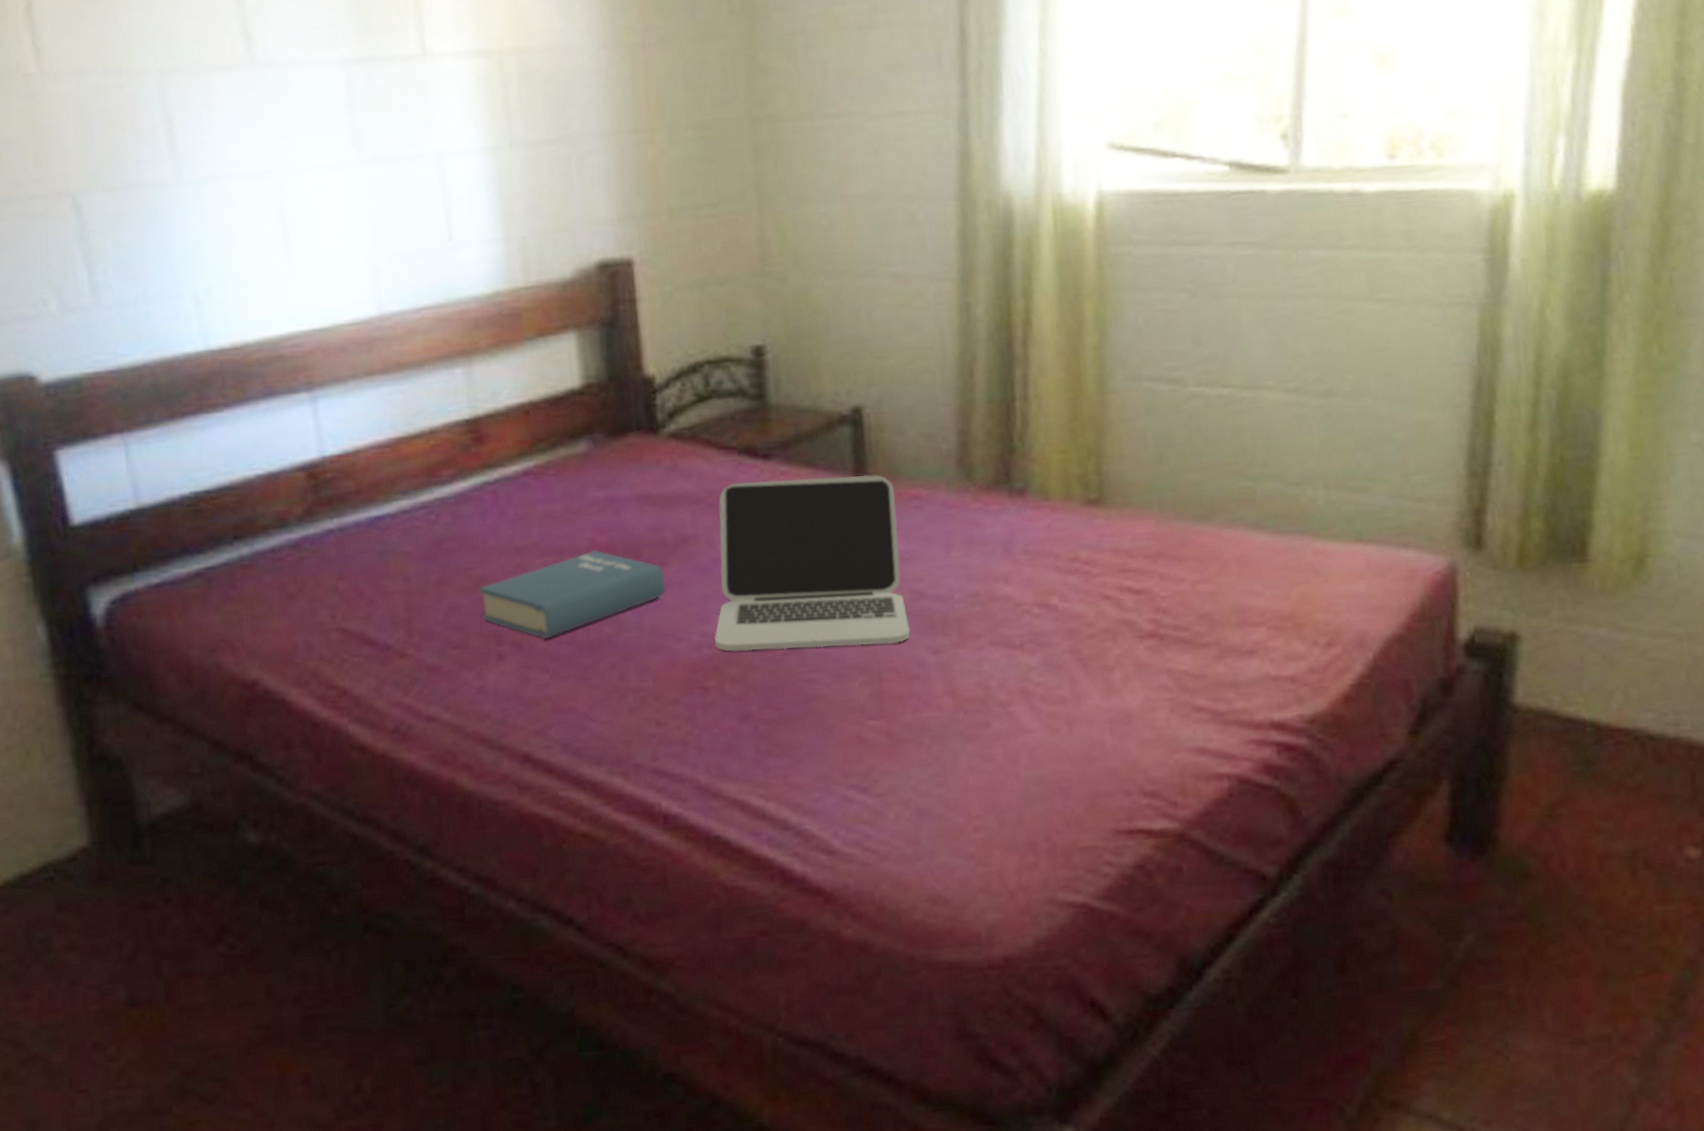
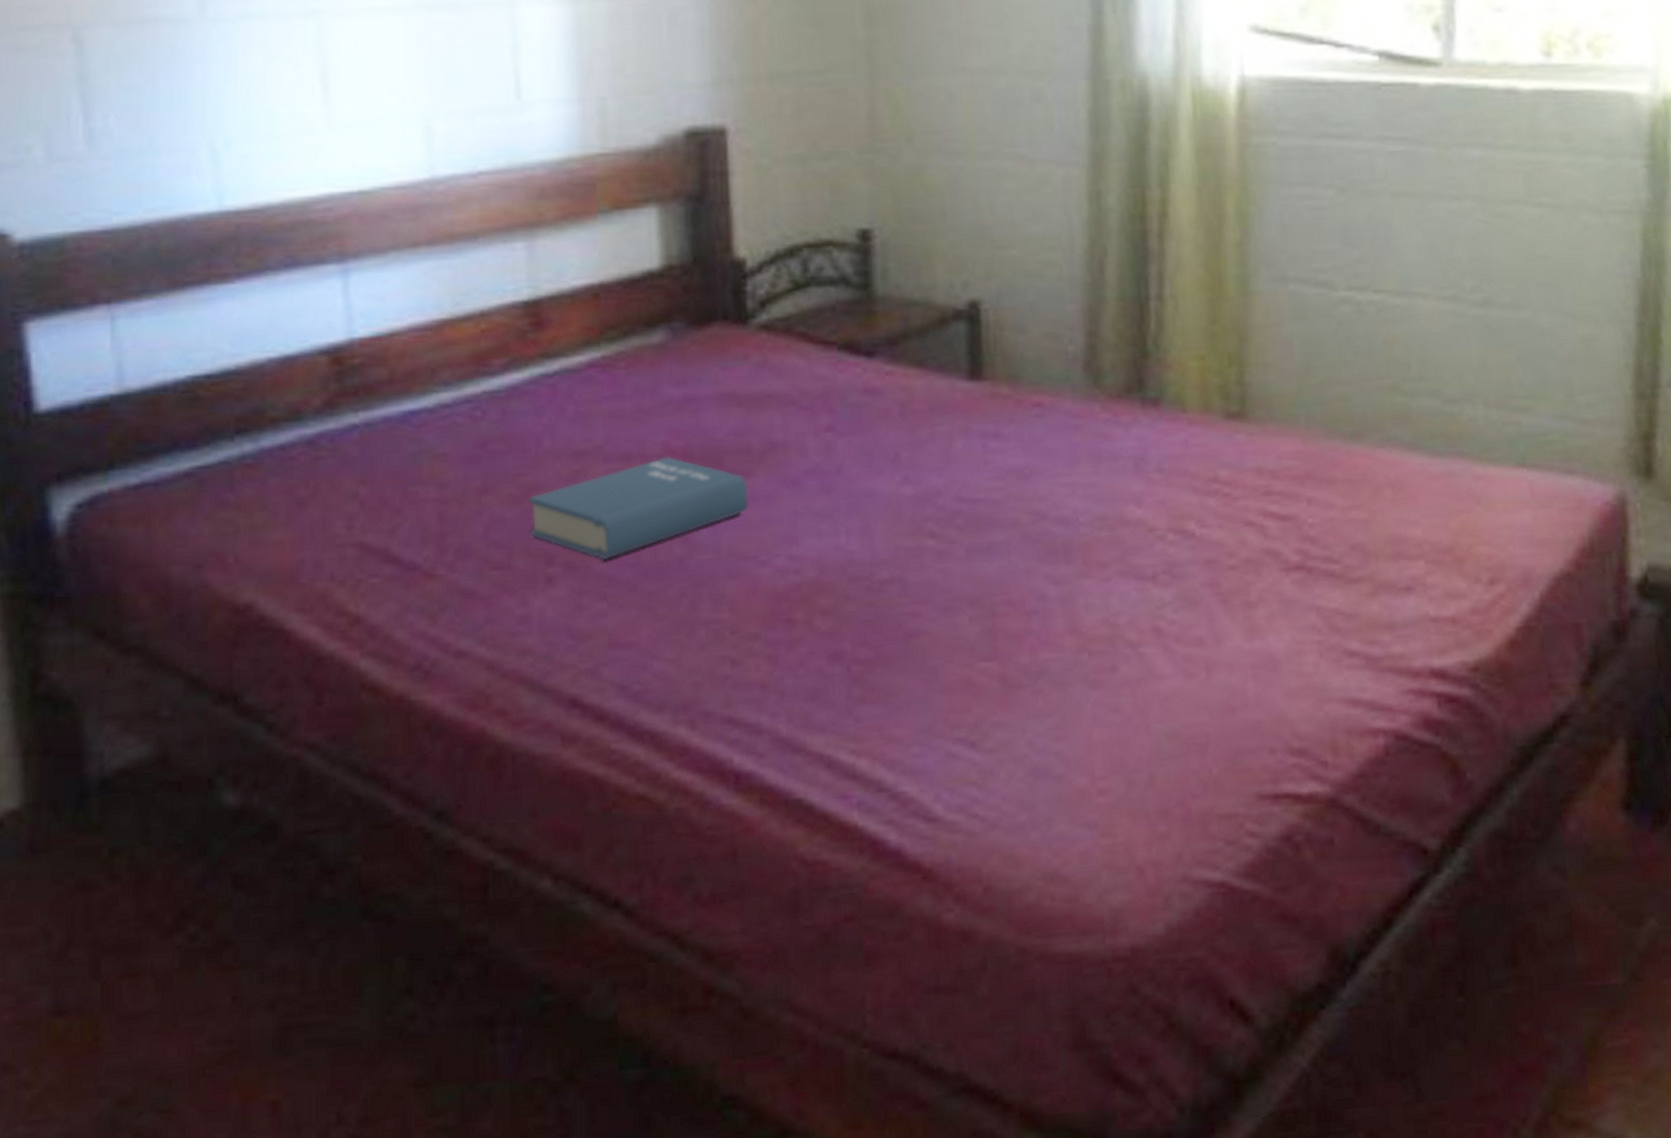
laptop: present [715,474,911,651] -> none [804,377,1029,578]

